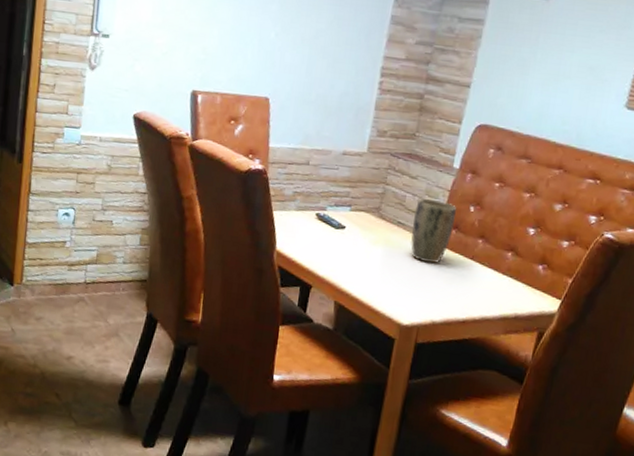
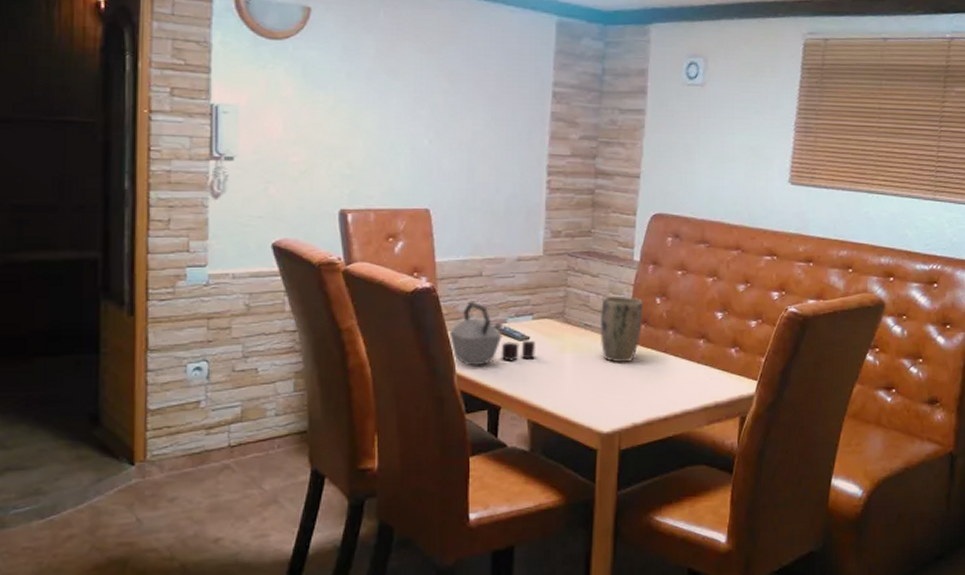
kettle: none [273,186,351,248] -> present [448,301,536,367]

